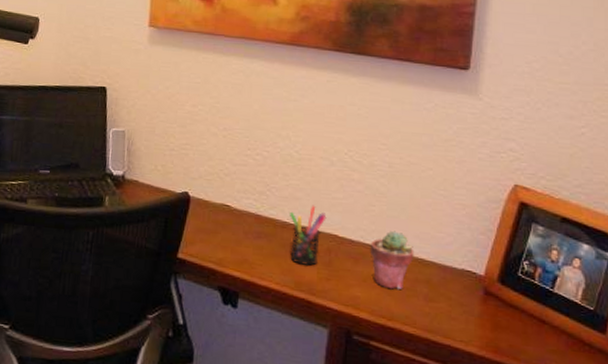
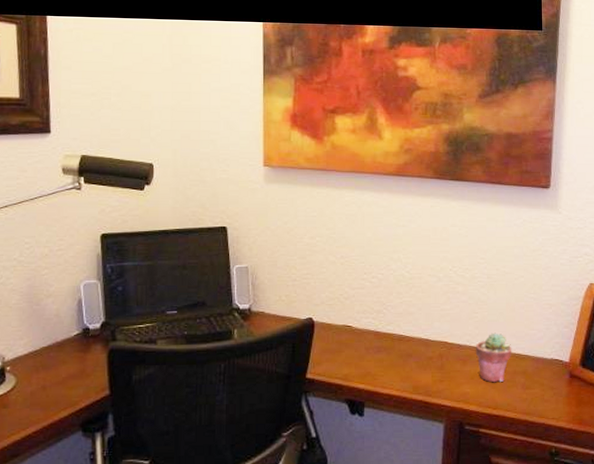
pen holder: present [290,205,327,266] -> none [405,318,437,371]

